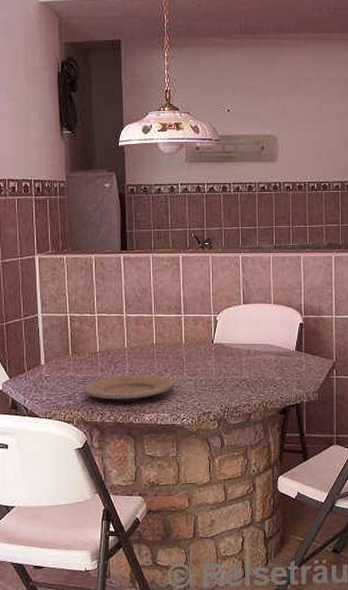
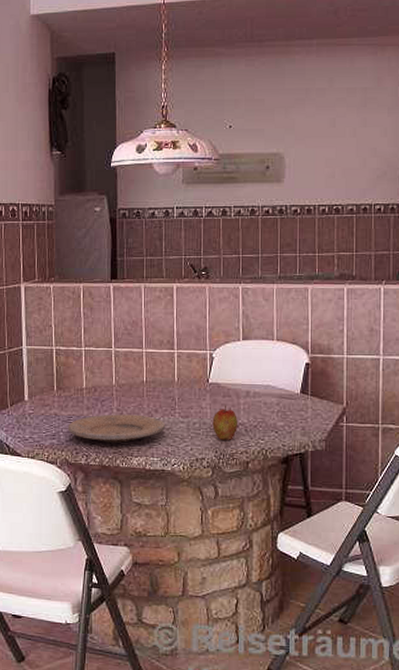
apple: none [217,363,240,395] -> present [212,405,237,440]

